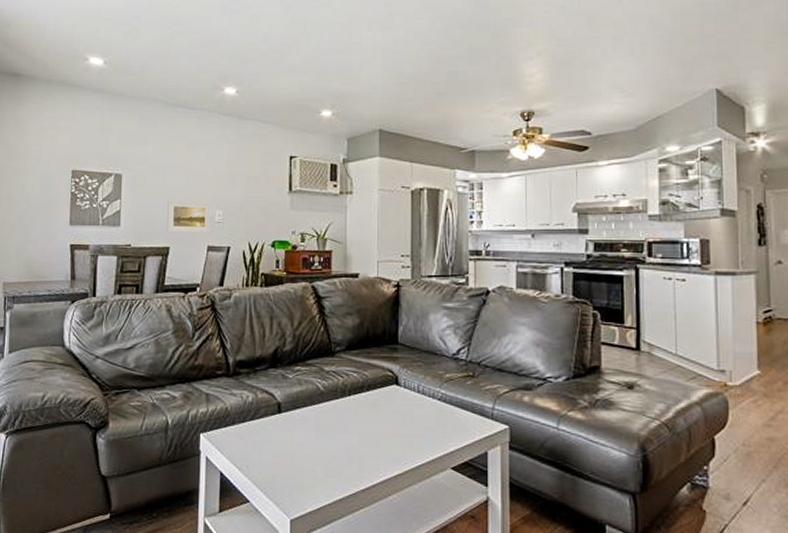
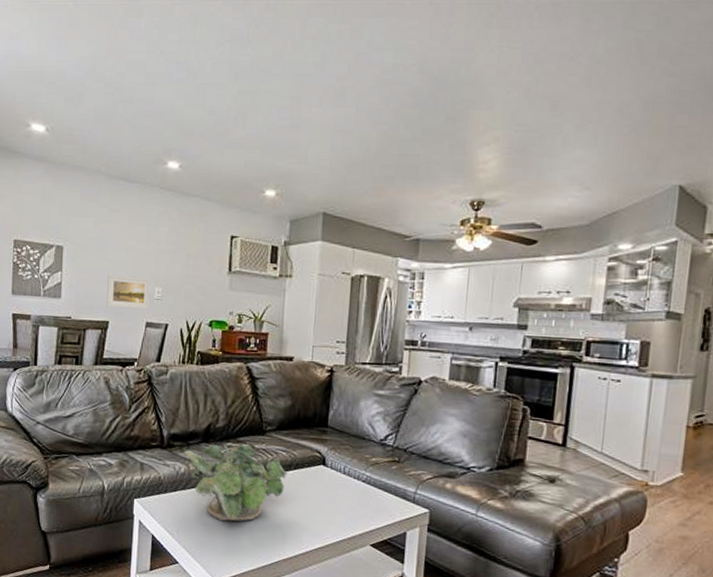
potted plant: none [251,366,360,452] -> present [184,443,288,522]

